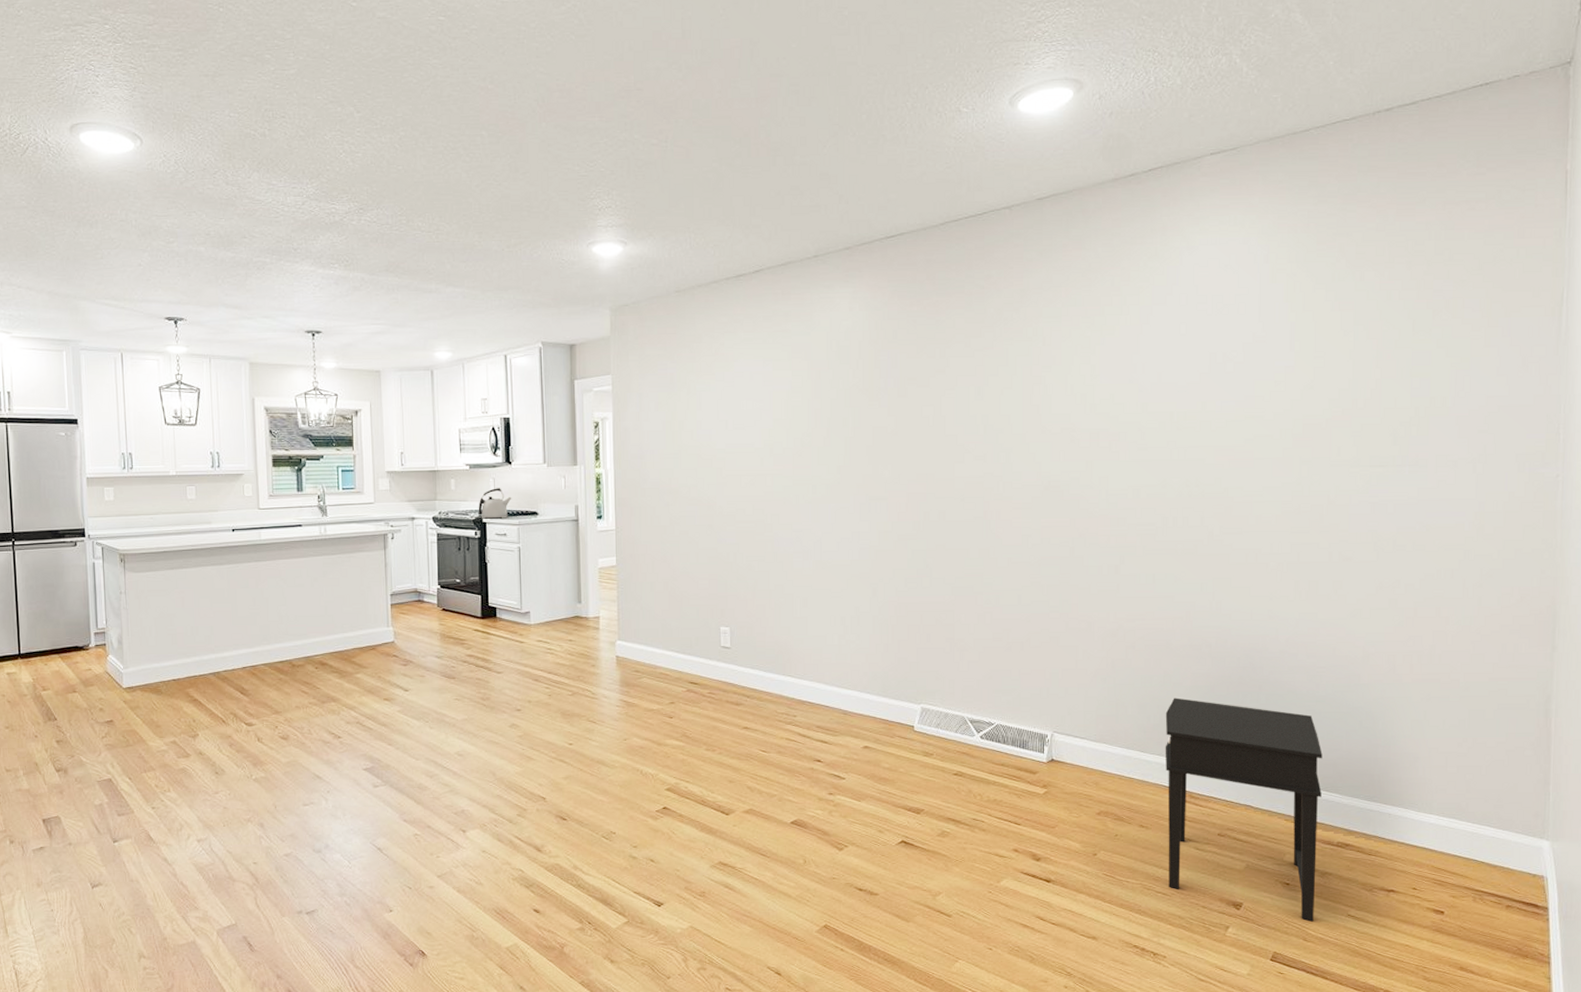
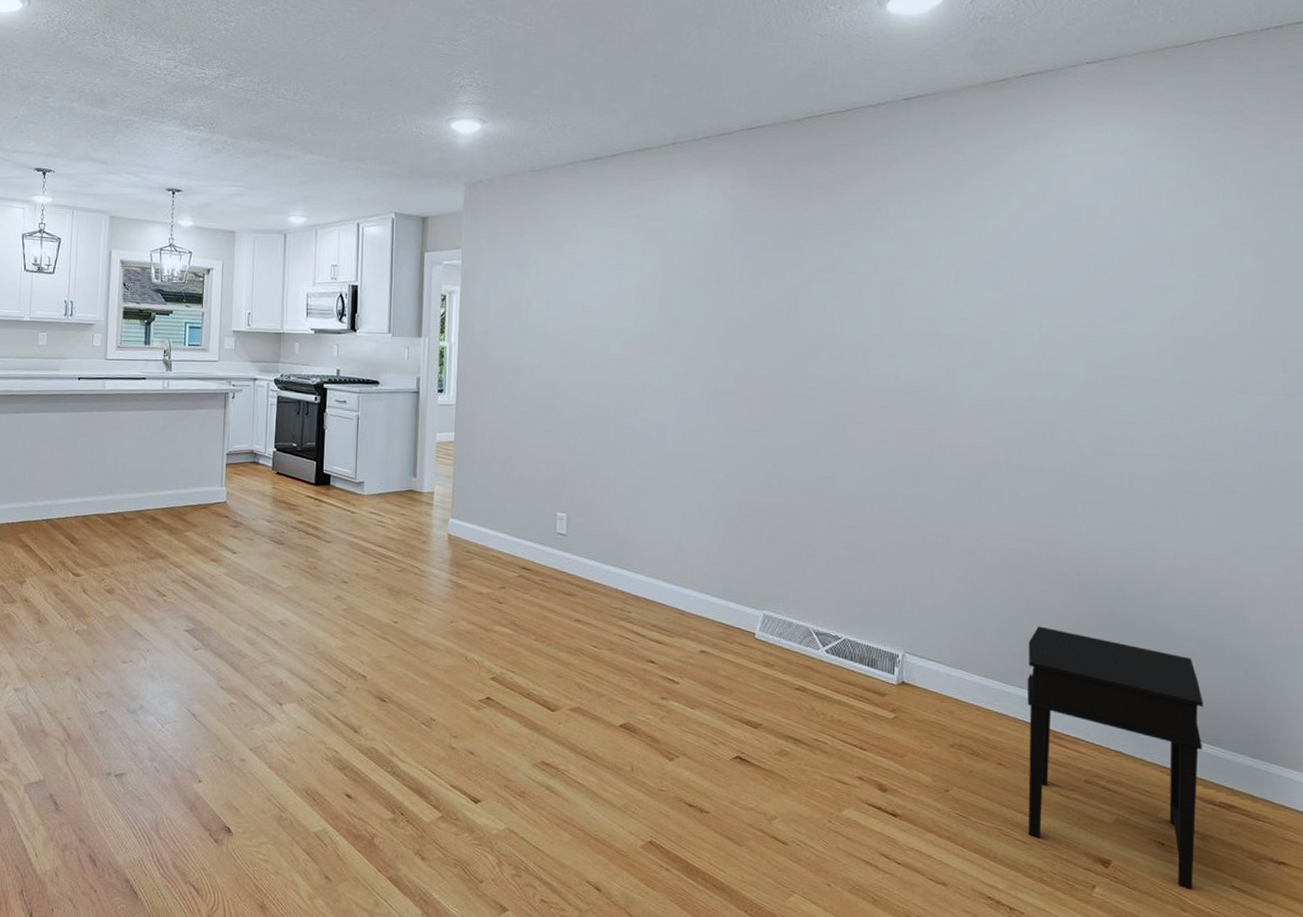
kettle: present [478,488,512,519] -> none [320,354,354,386]

